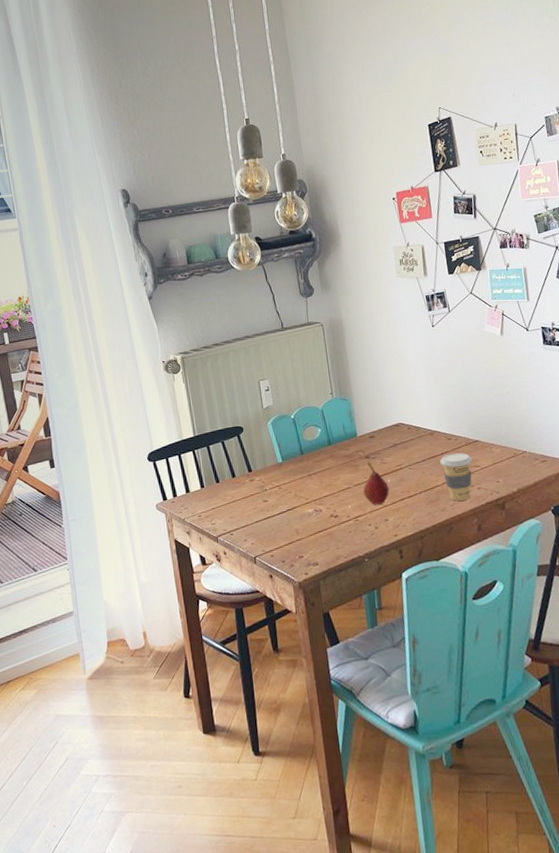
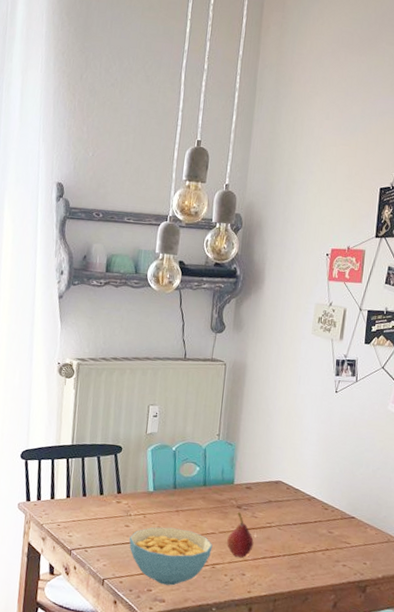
cereal bowl: none [269,491,352,549] -> present [129,527,213,586]
coffee cup: present [440,452,472,501] -> none [311,523,344,574]

